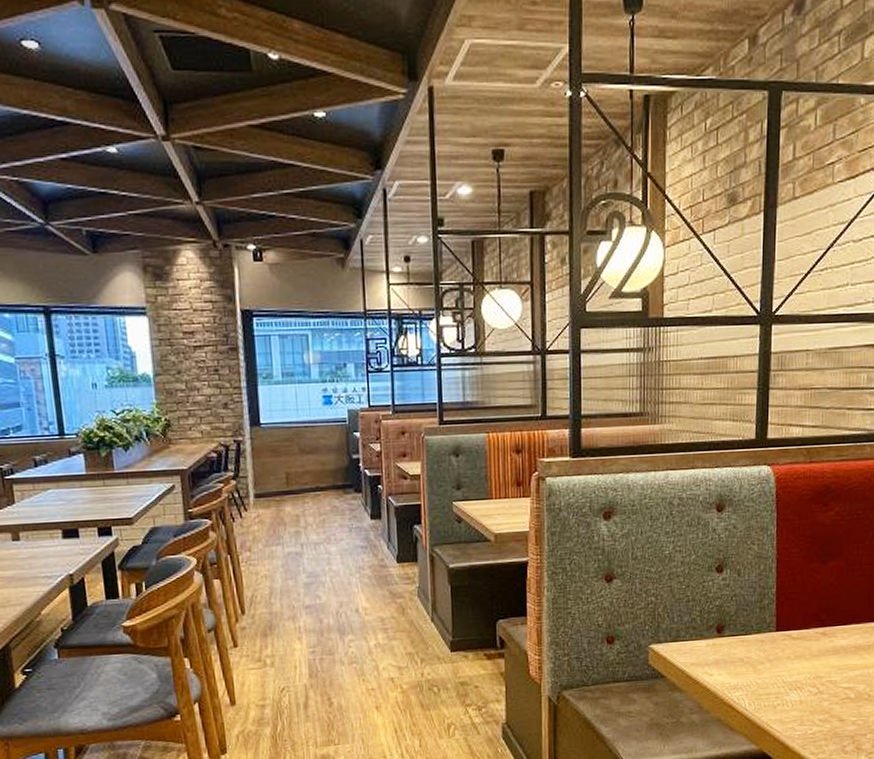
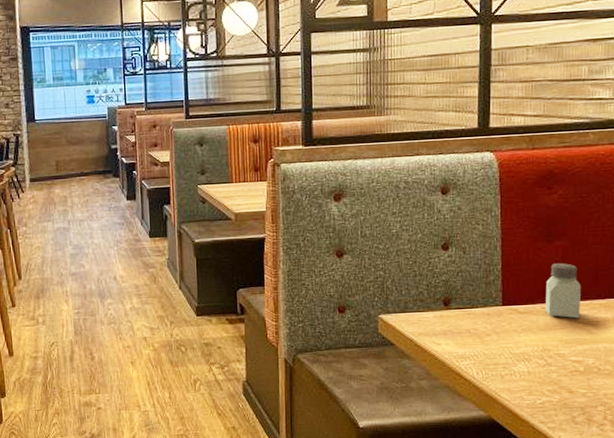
saltshaker: none [819,585,854,644] -> present [546,263,581,319]

